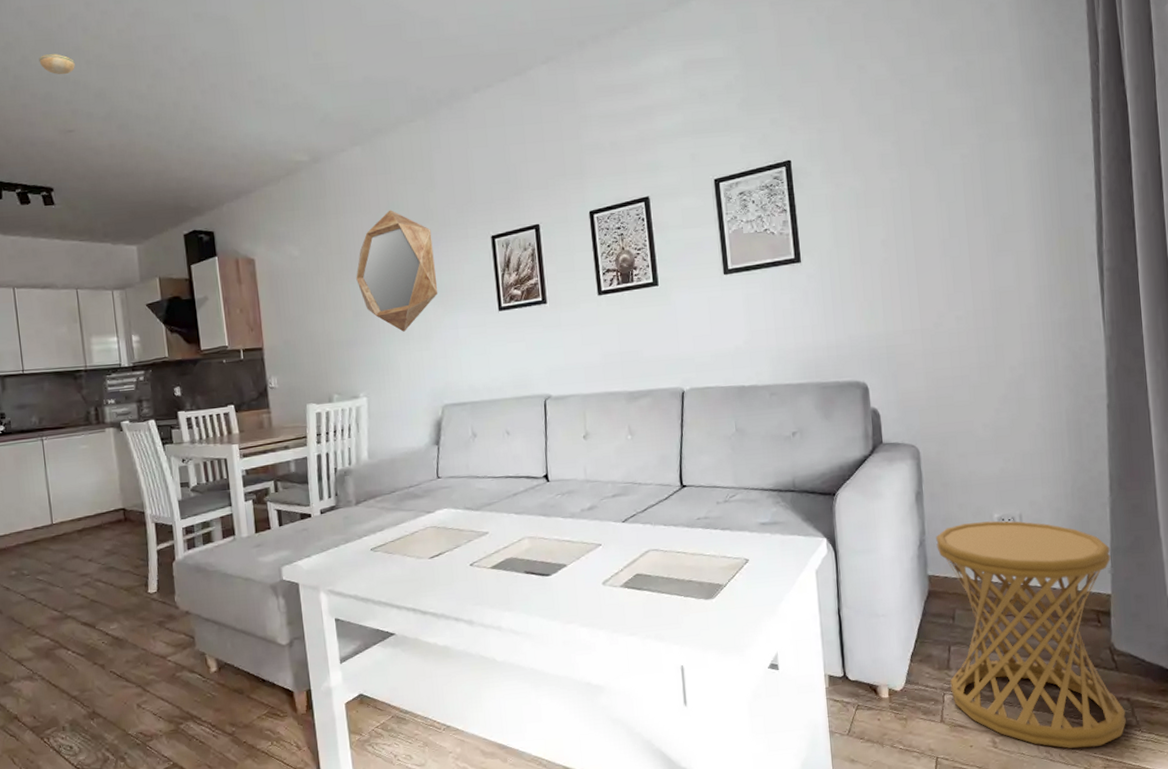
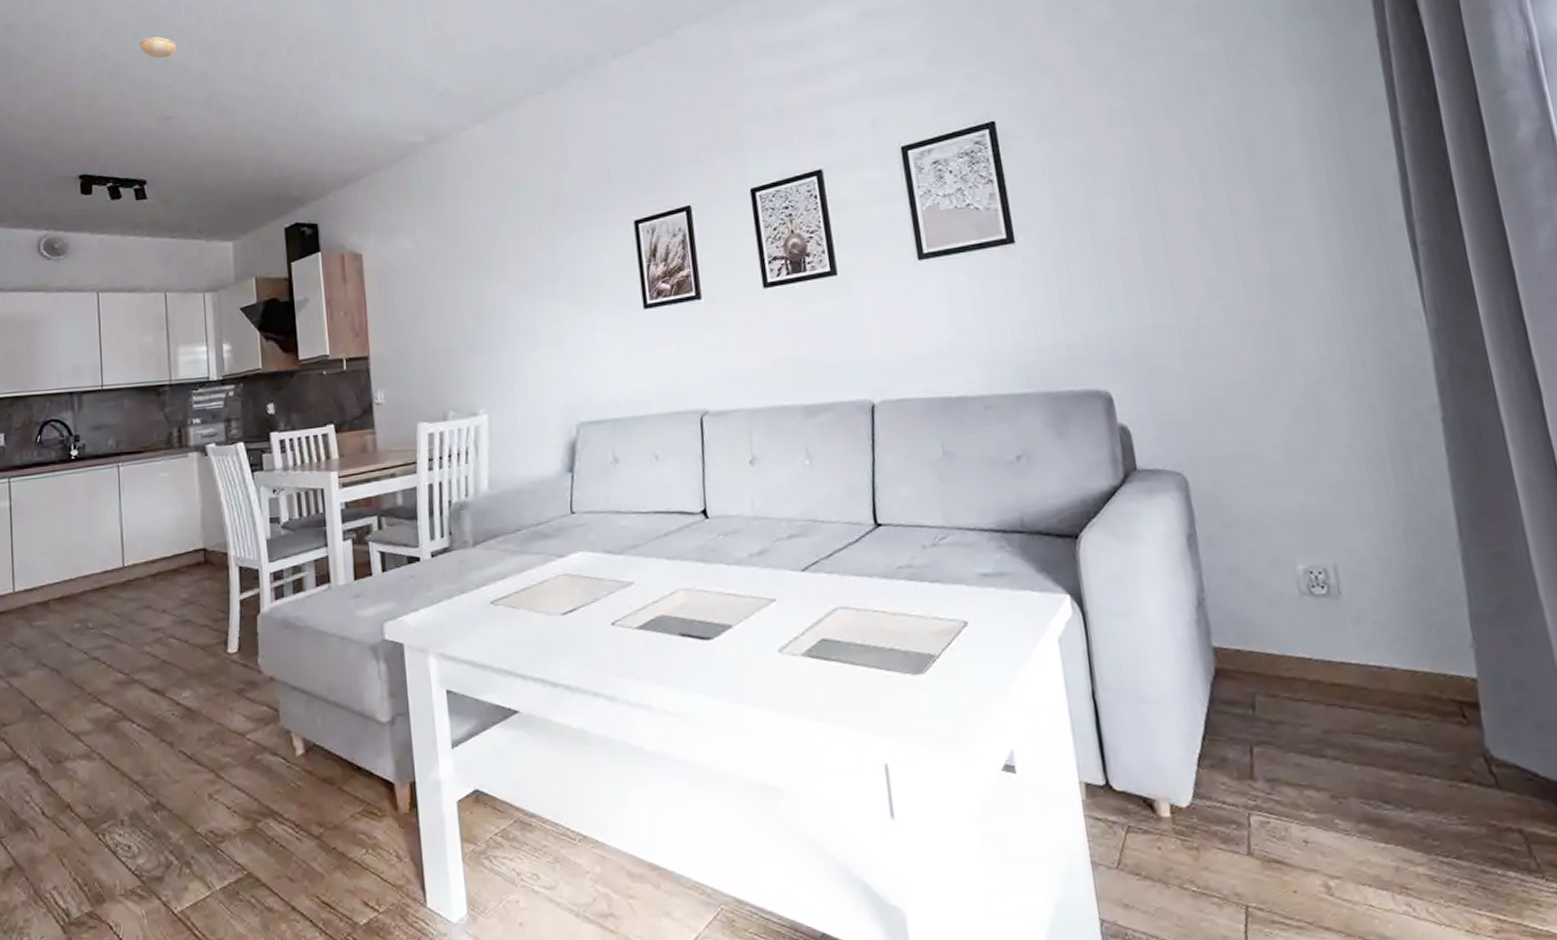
home mirror: present [356,210,438,332] -> none [476,194,572,336]
side table: present [936,521,1126,749] -> none [1219,574,1521,901]

